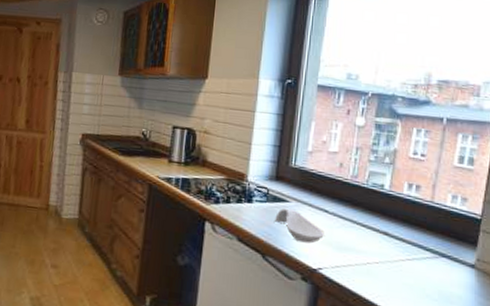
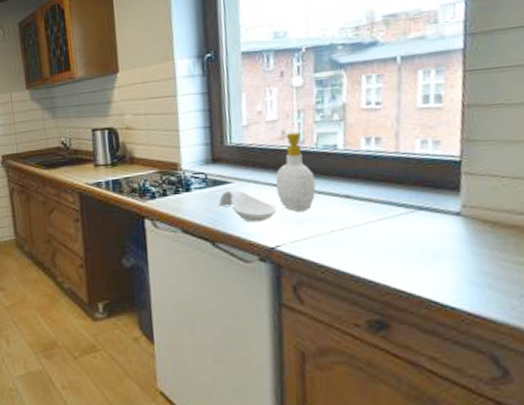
soap bottle: none [326,166,361,241] -> present [275,132,317,212]

